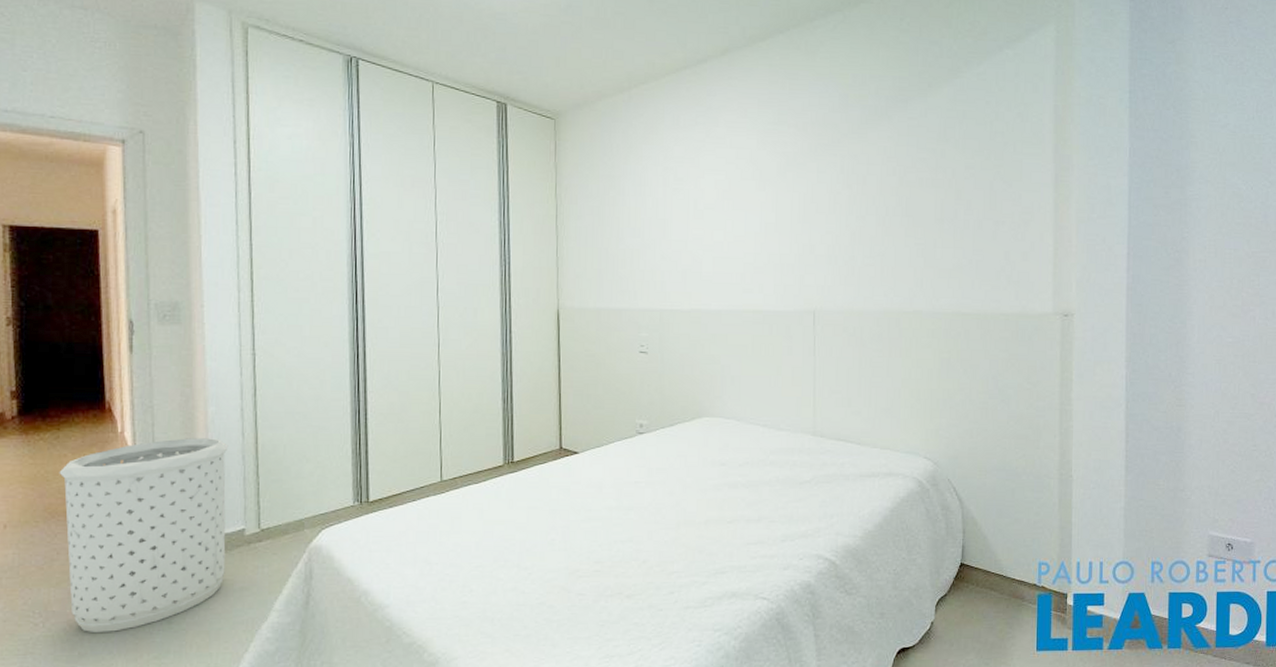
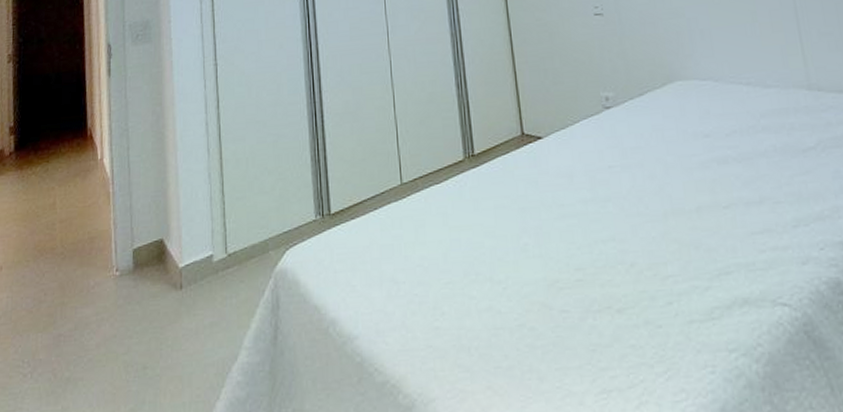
laundry basket: present [59,438,229,634] -> none [47,157,196,384]

